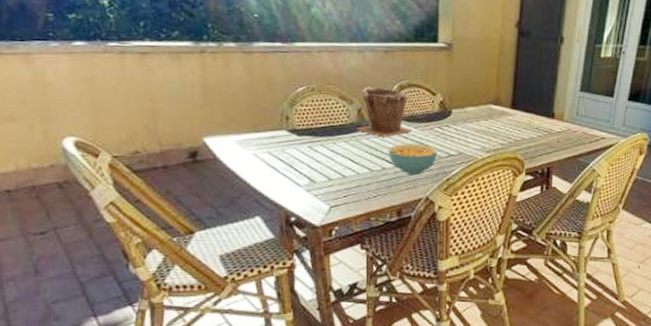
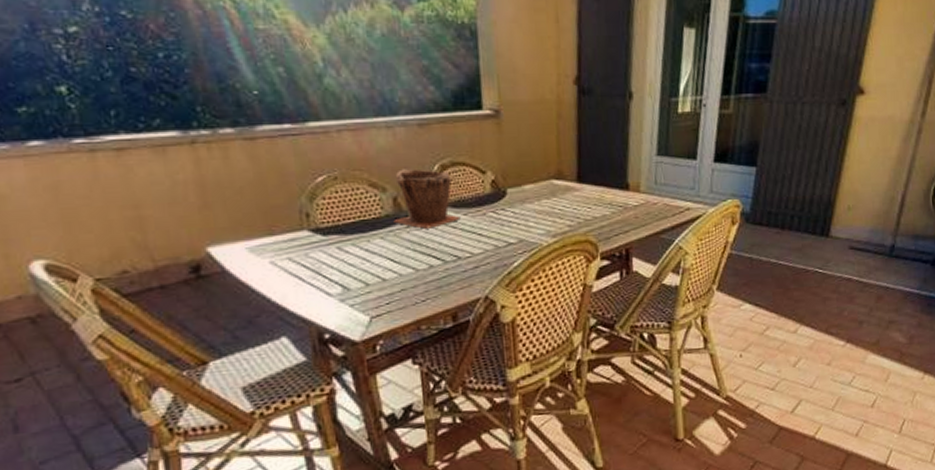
cereal bowl: present [389,143,438,174] -> none [435,232,495,271]

